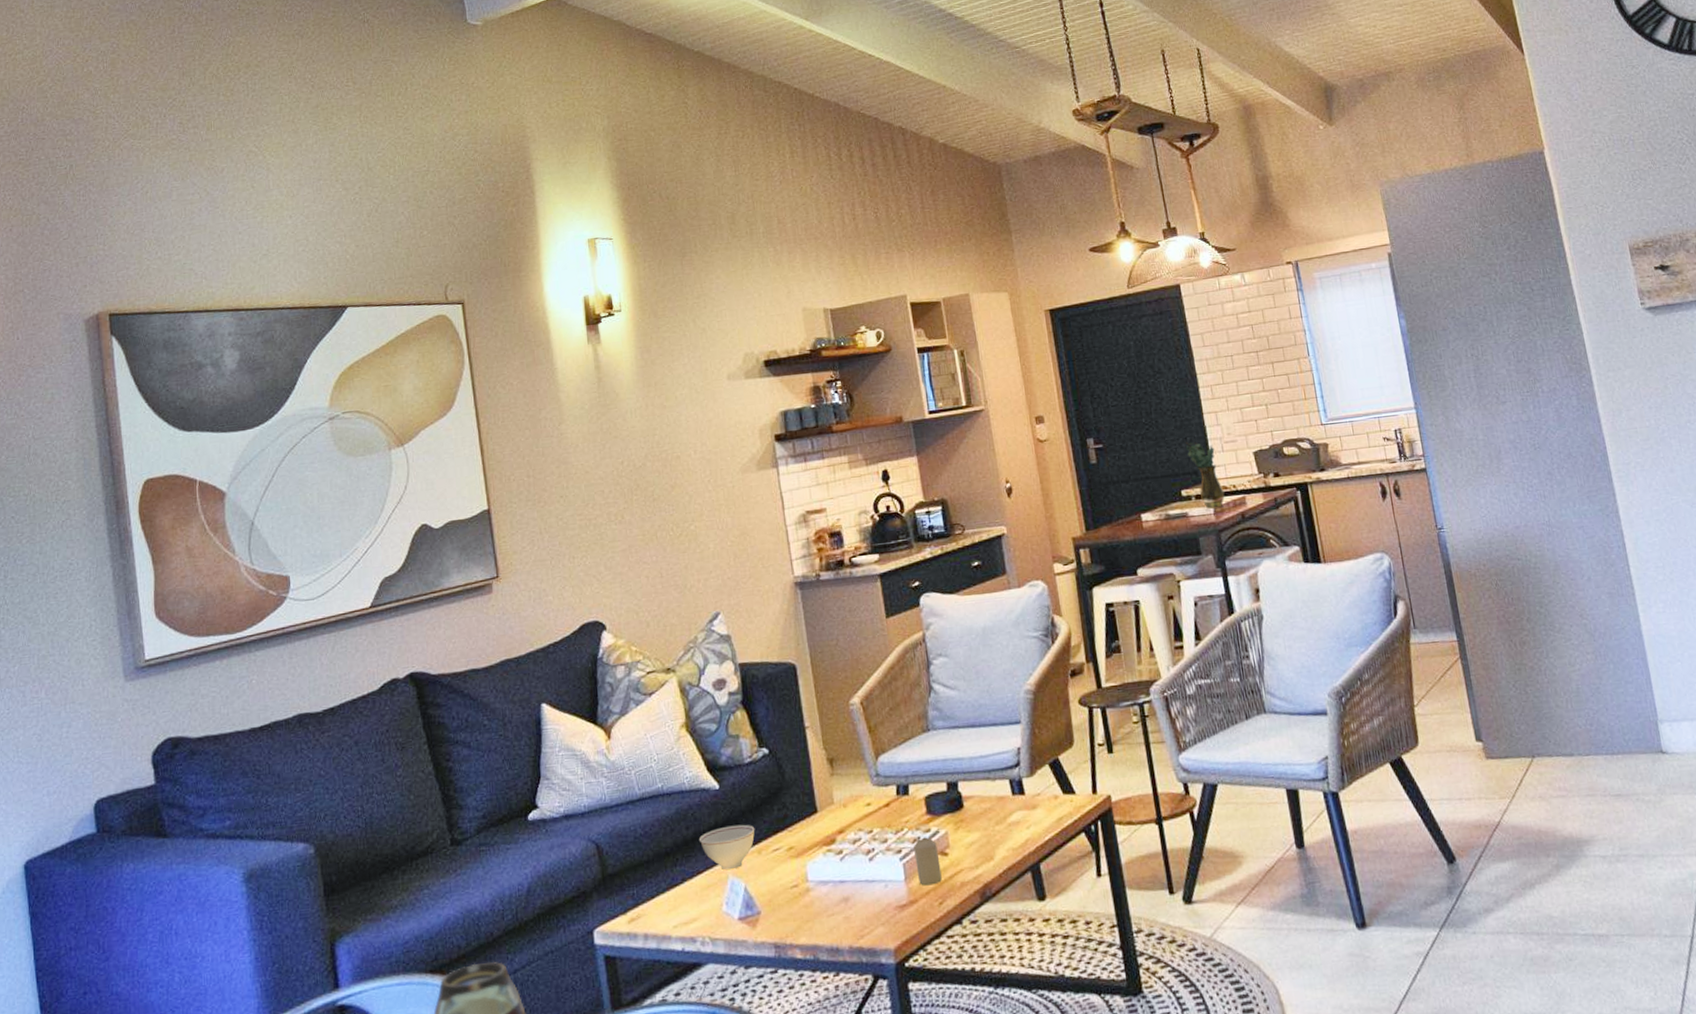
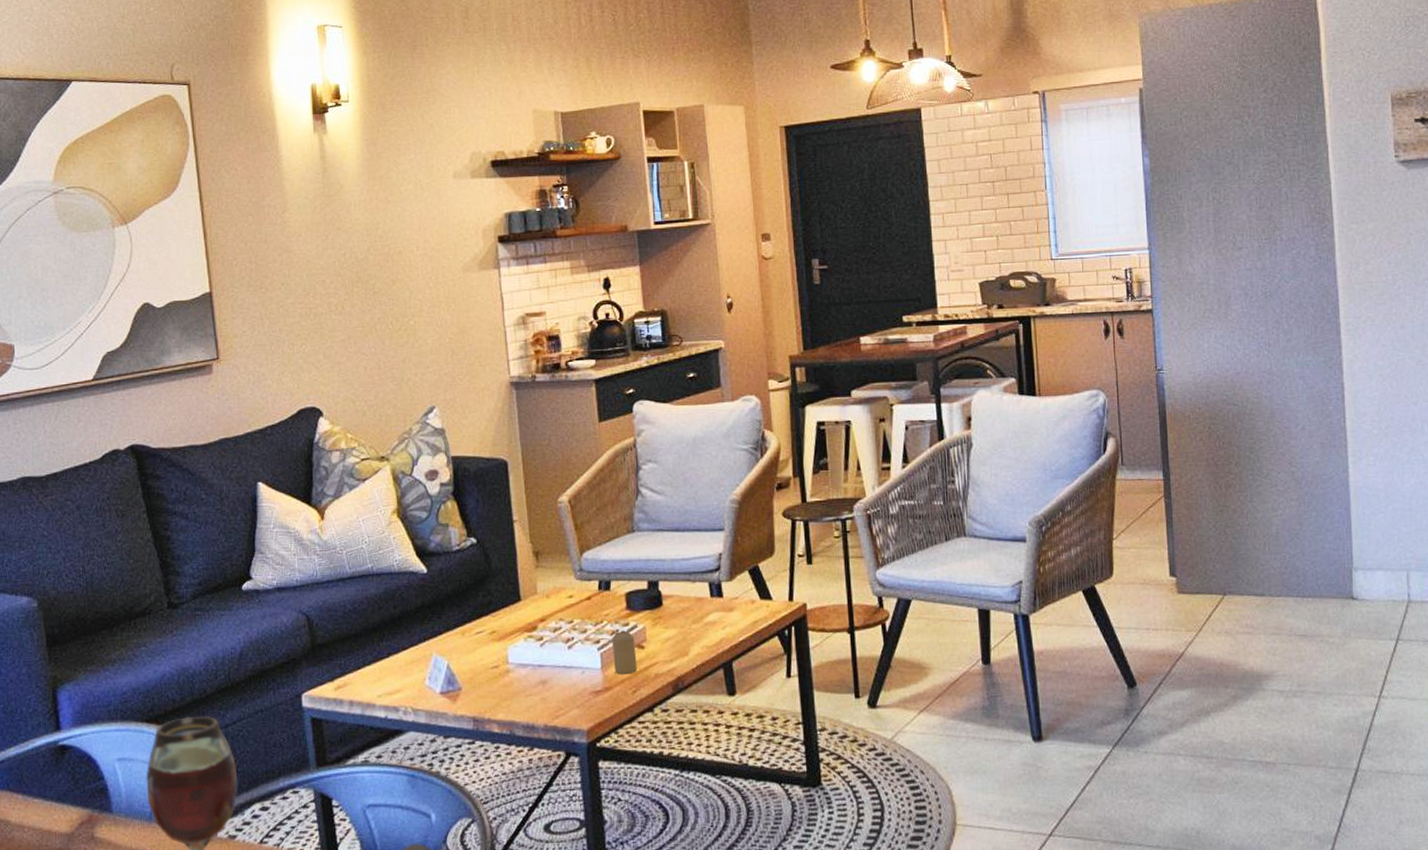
bowl: present [698,824,755,871] -> none [405,607,460,648]
vase: present [1185,441,1225,509] -> none [911,268,946,336]

